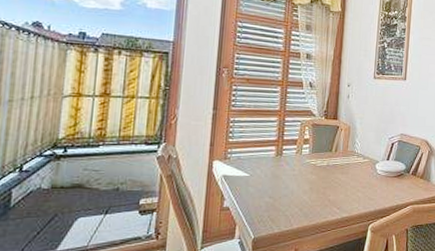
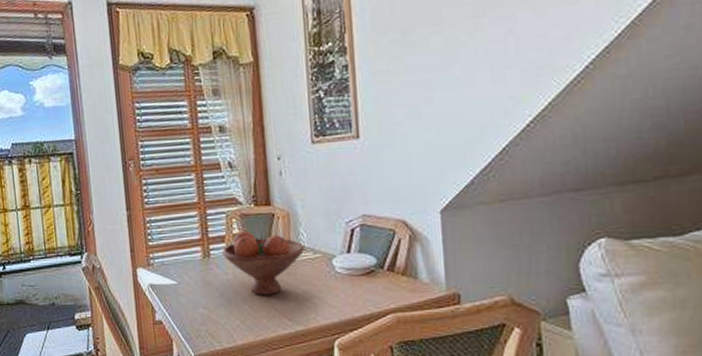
fruit bowl: none [292,137,358,188] -> present [221,231,306,295]

